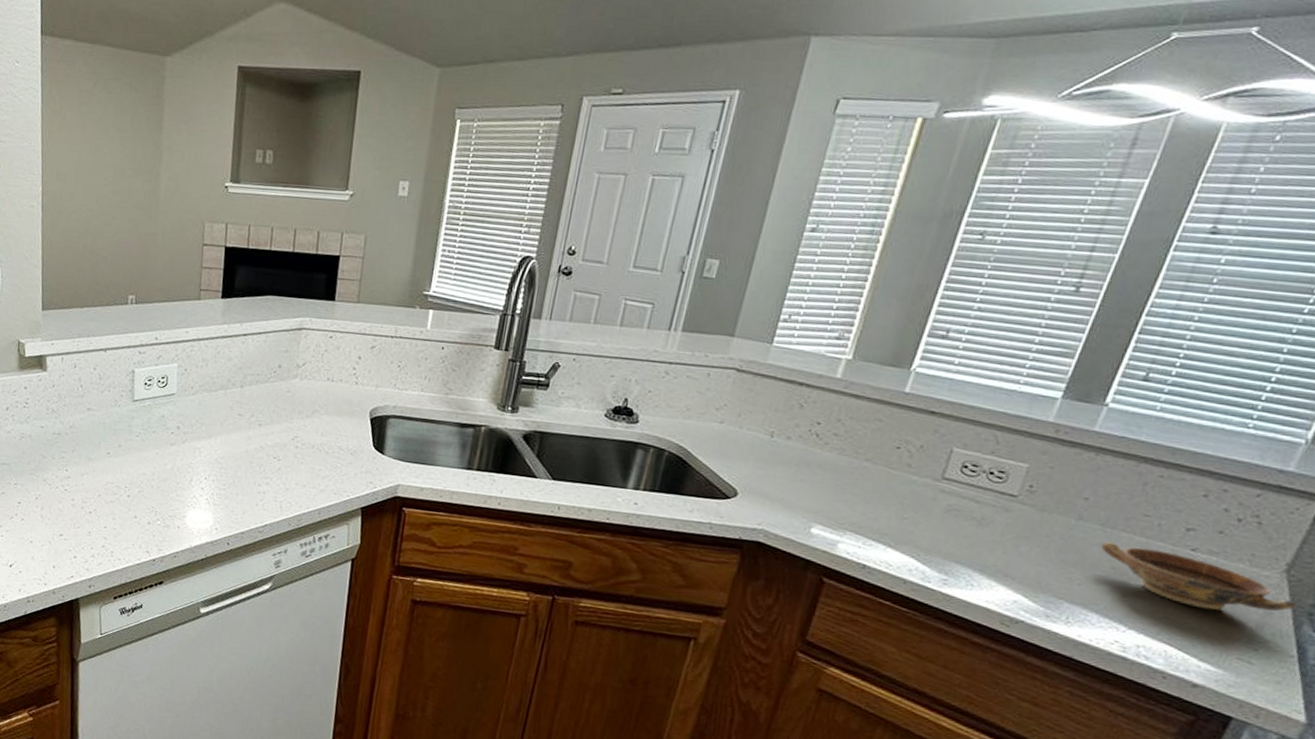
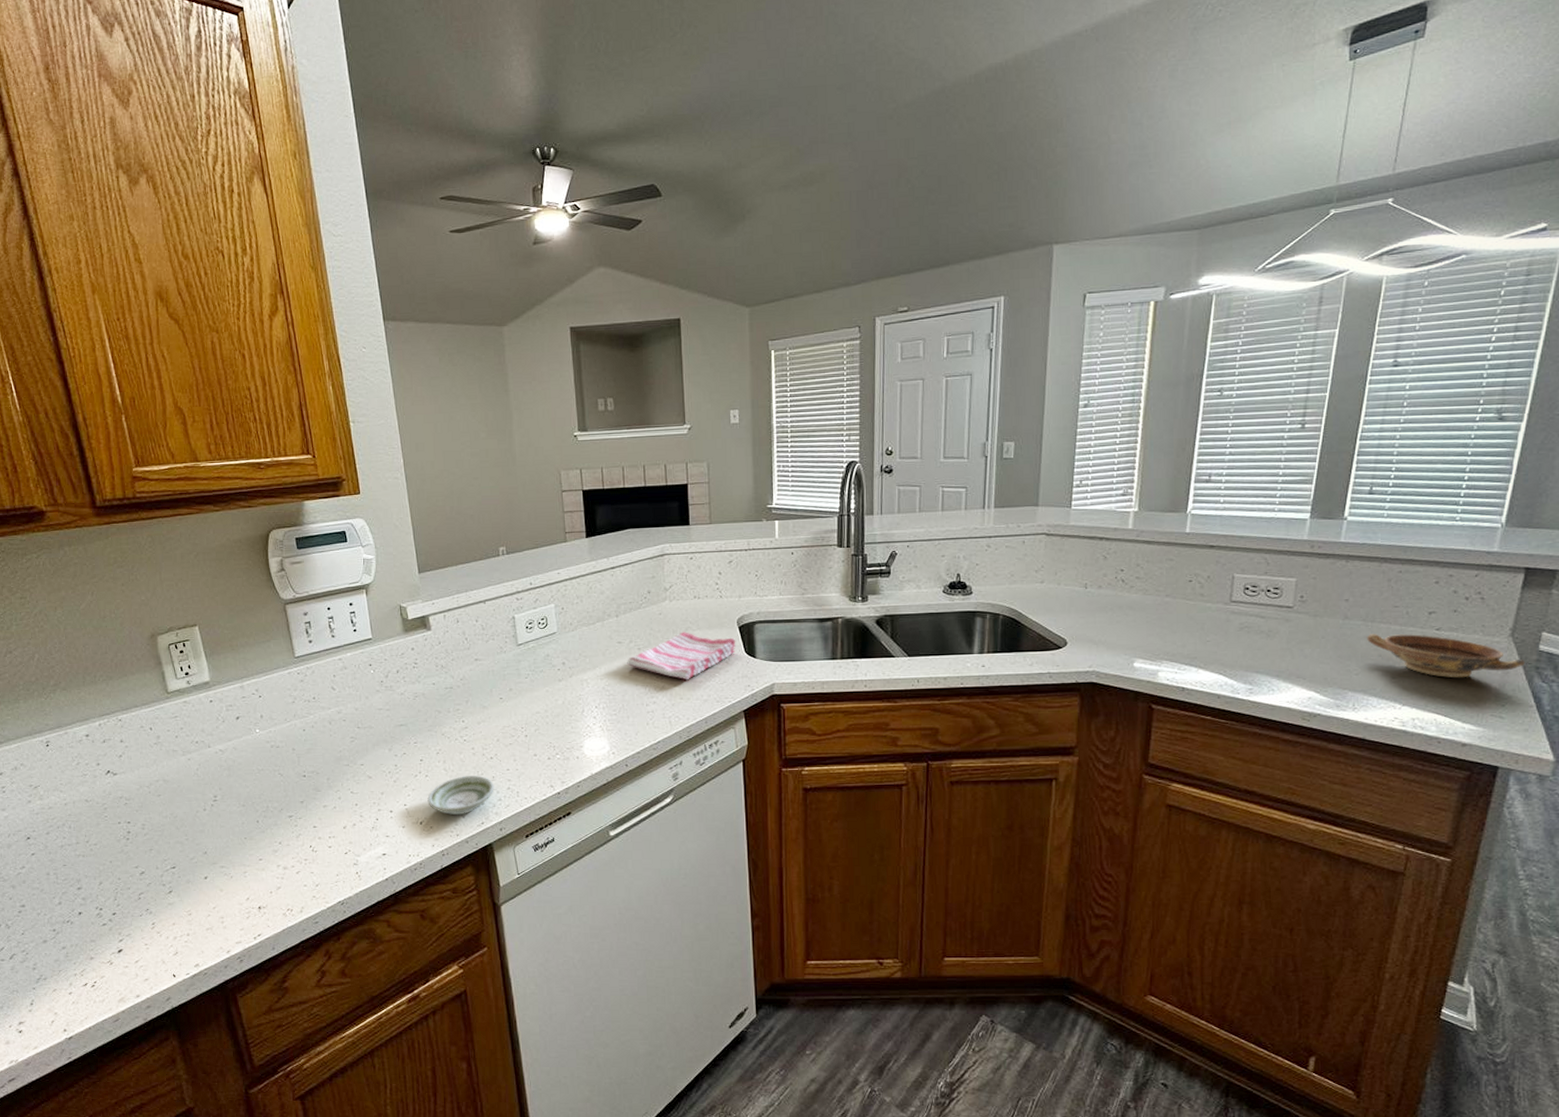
saucer: none [20,525,89,565] -> present [427,776,494,816]
dish towel: none [245,414,365,465] -> present [627,632,736,679]

